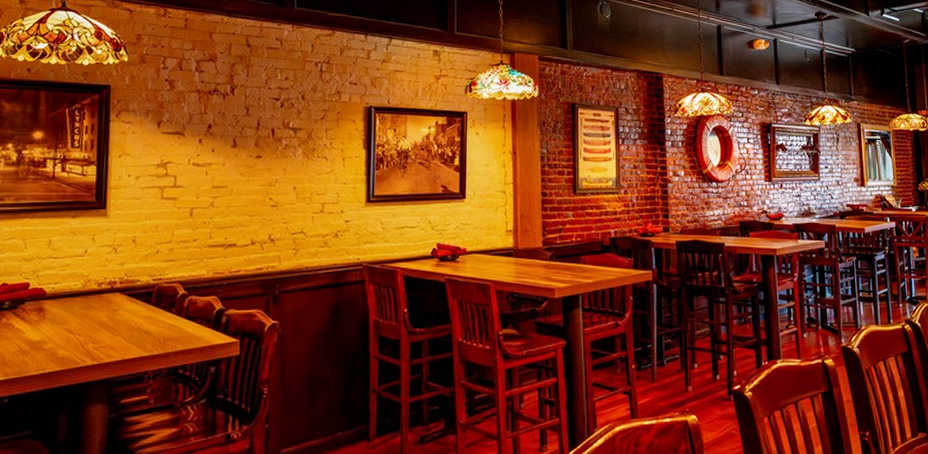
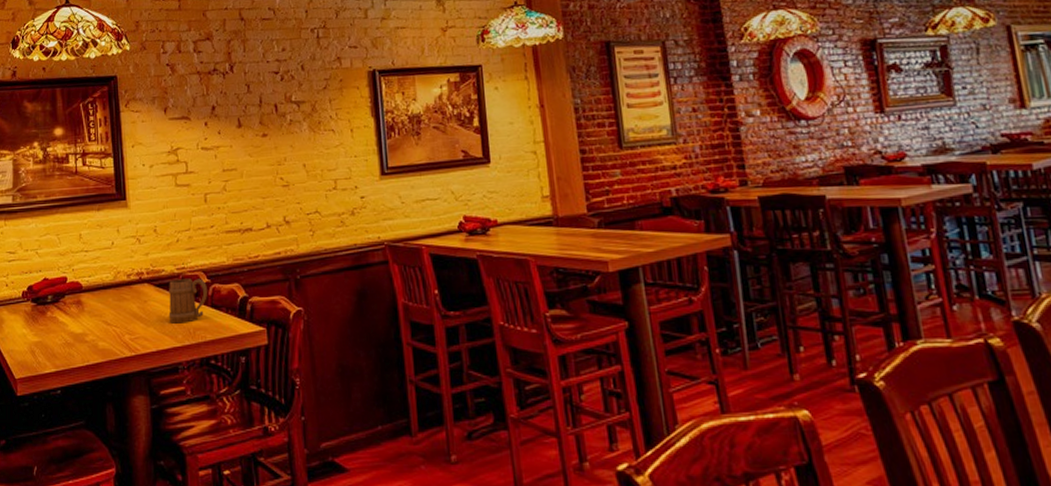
beer mug: none [138,290,184,333] -> present [168,278,208,324]

